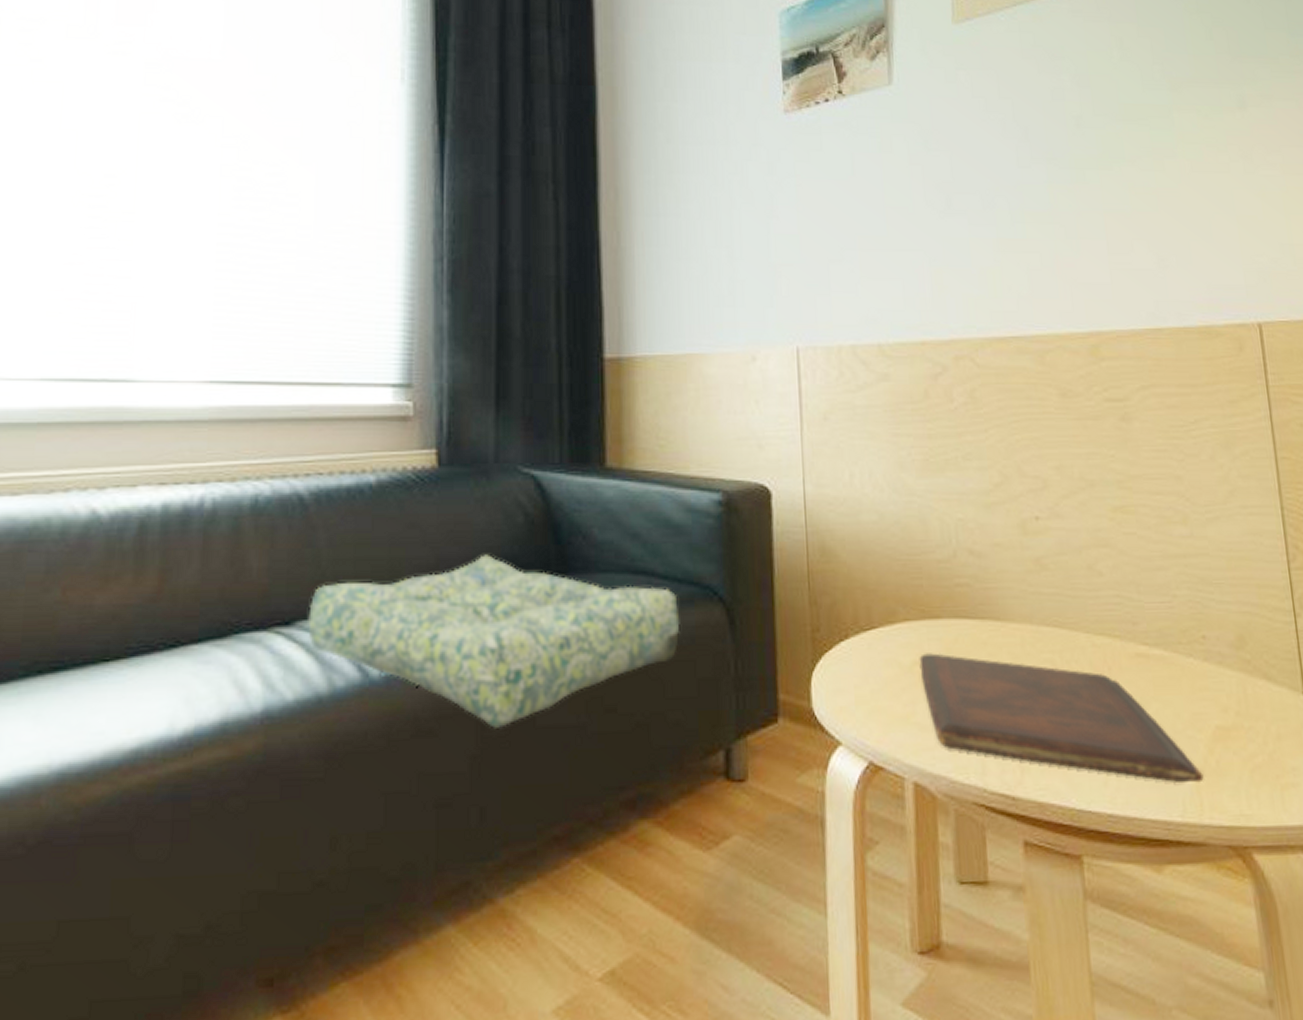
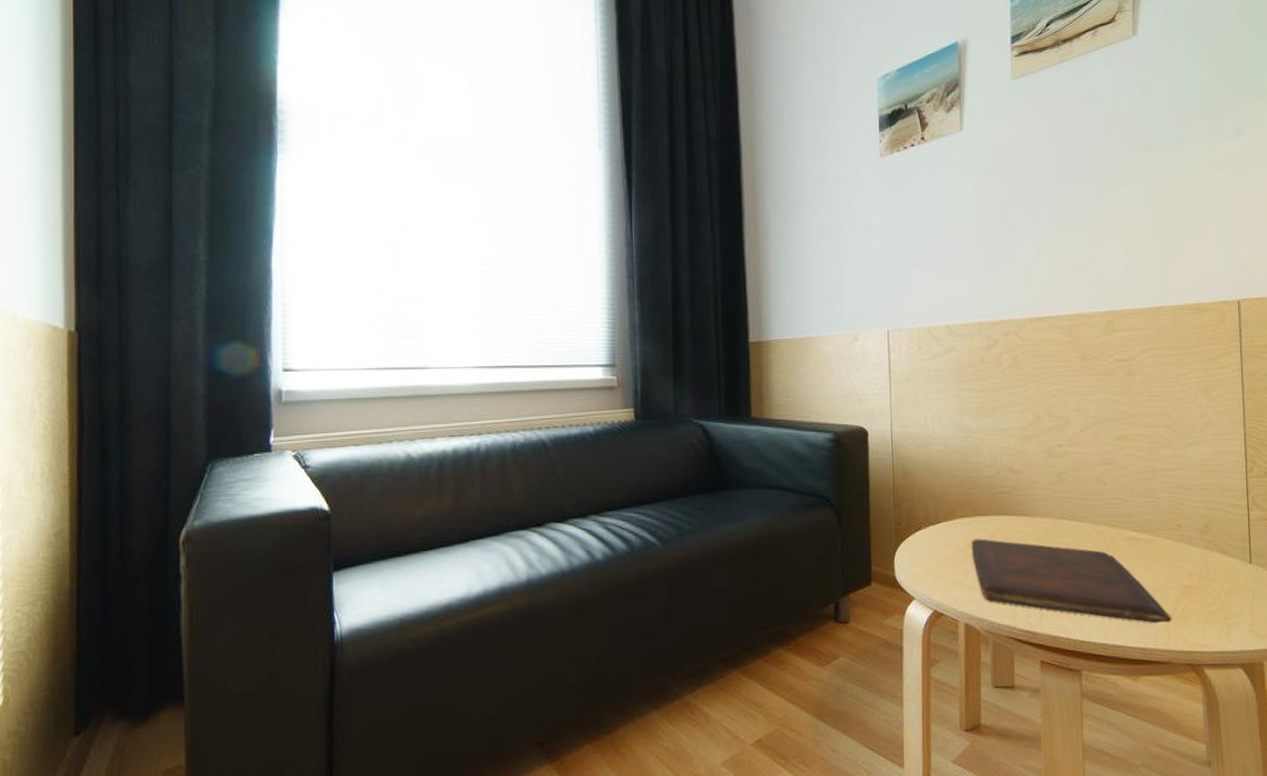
seat cushion: present [308,555,681,728] -> none [553,478,804,590]

